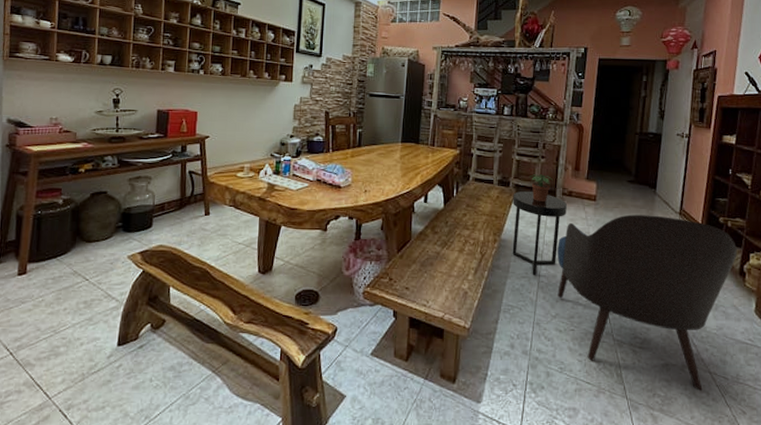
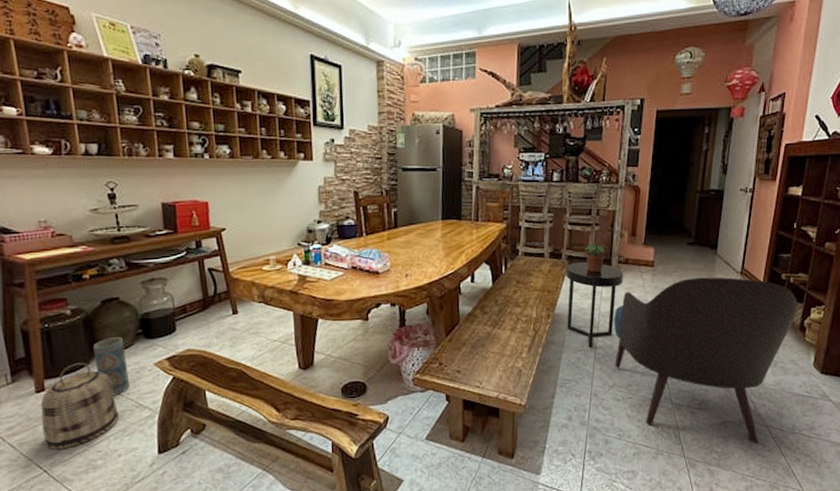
basket: none [16,249,89,333] -> present [40,362,120,450]
vase: none [75,228,105,284] -> present [93,337,129,396]

